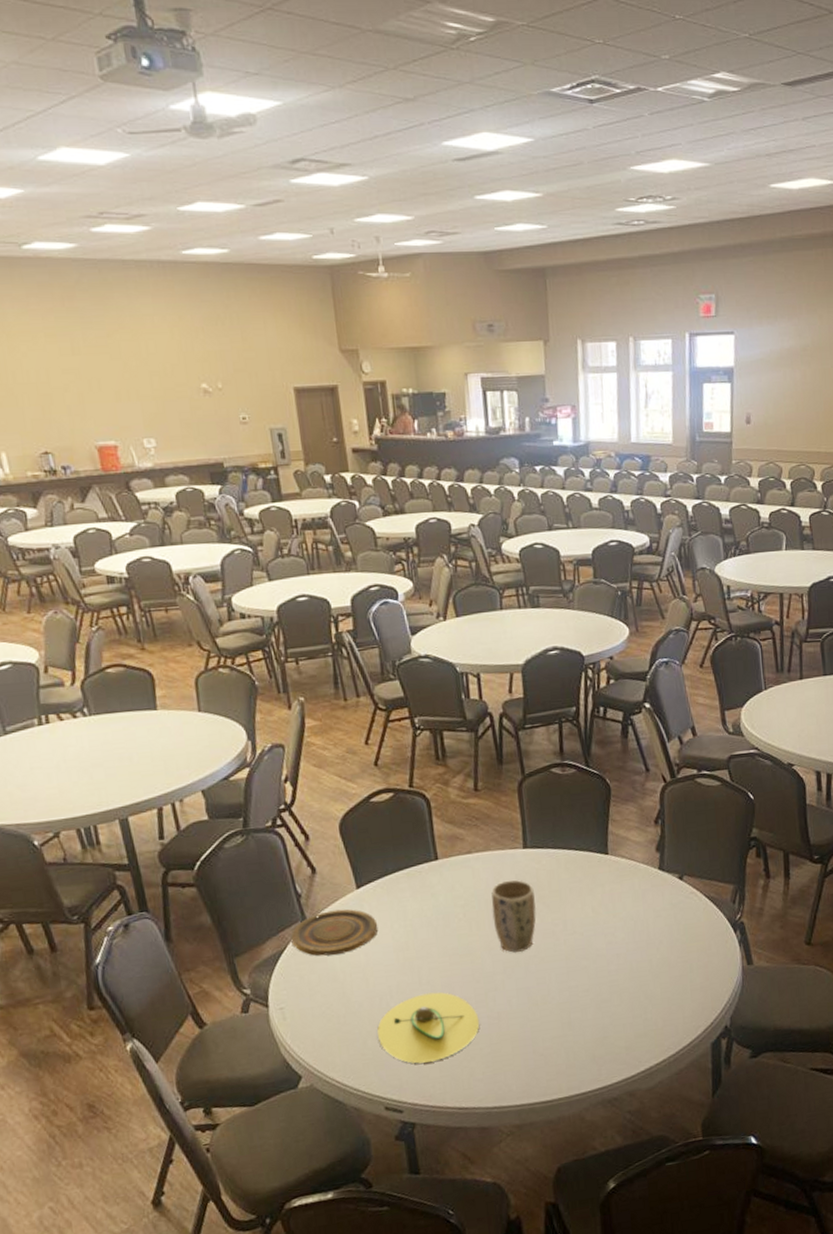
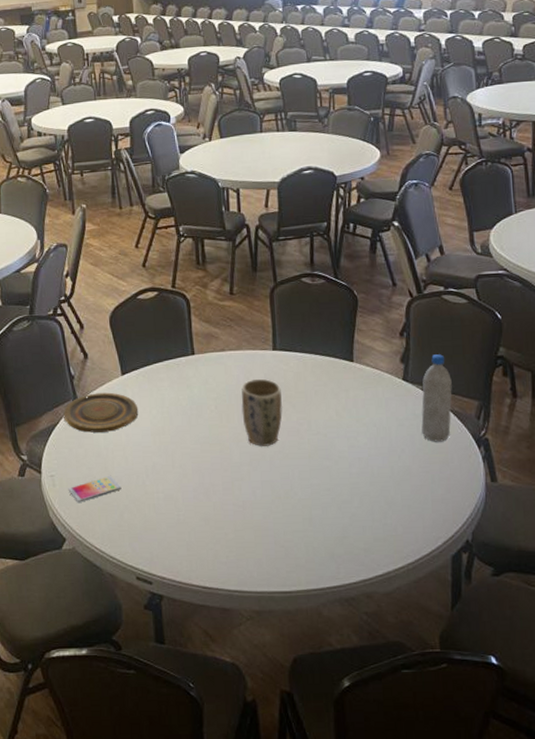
smartphone: none [301,1000,363,1035] -> present [68,475,122,503]
avocado: present [377,992,480,1064] -> none [133,476,226,540]
water bottle: none [678,840,708,931] -> present [421,354,452,442]

